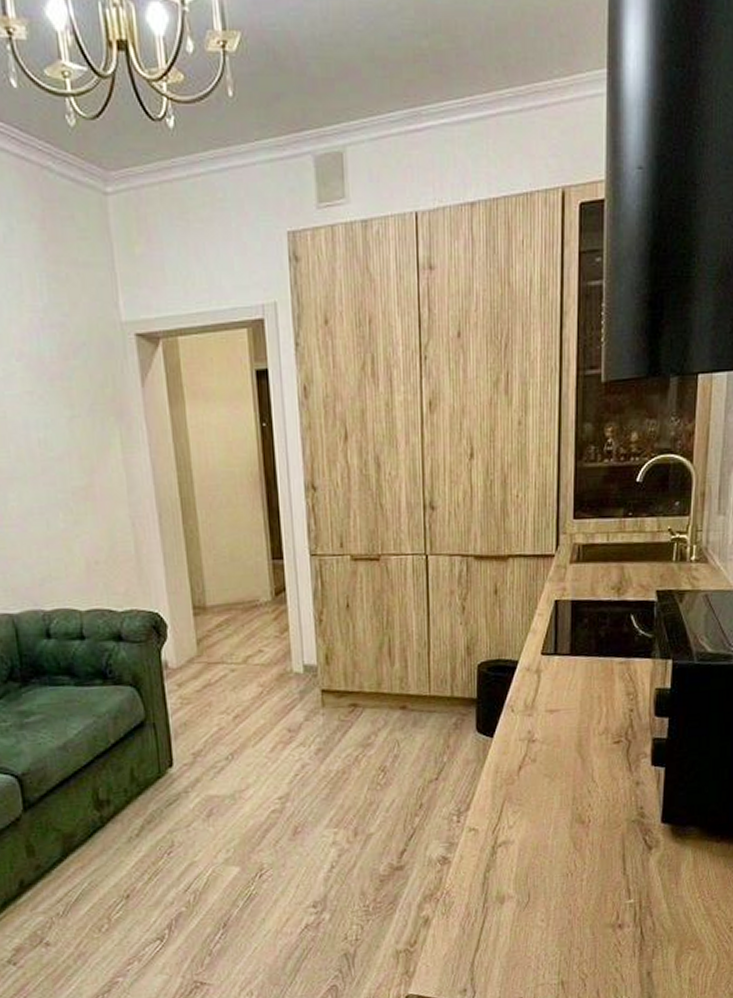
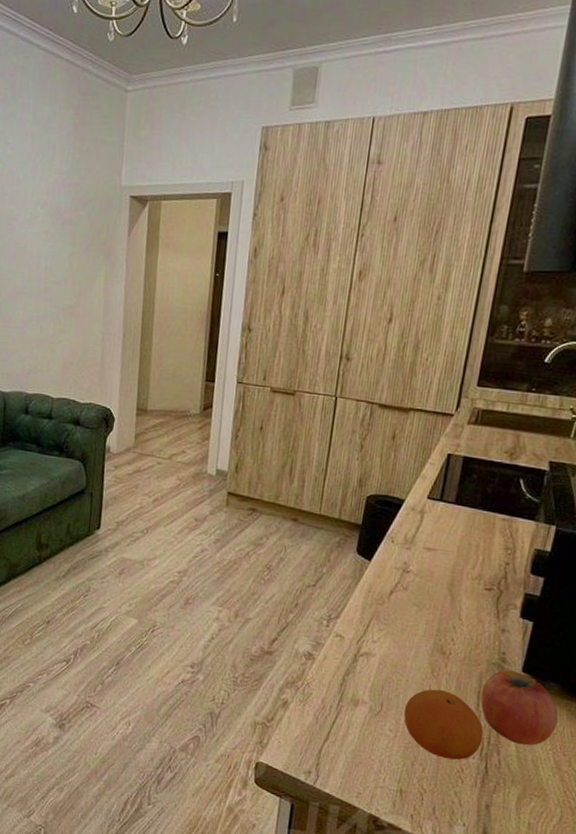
fruit: none [552,862,634,935] -> present [403,689,484,760]
fruit: none [626,824,702,900] -> present [480,670,559,746]

